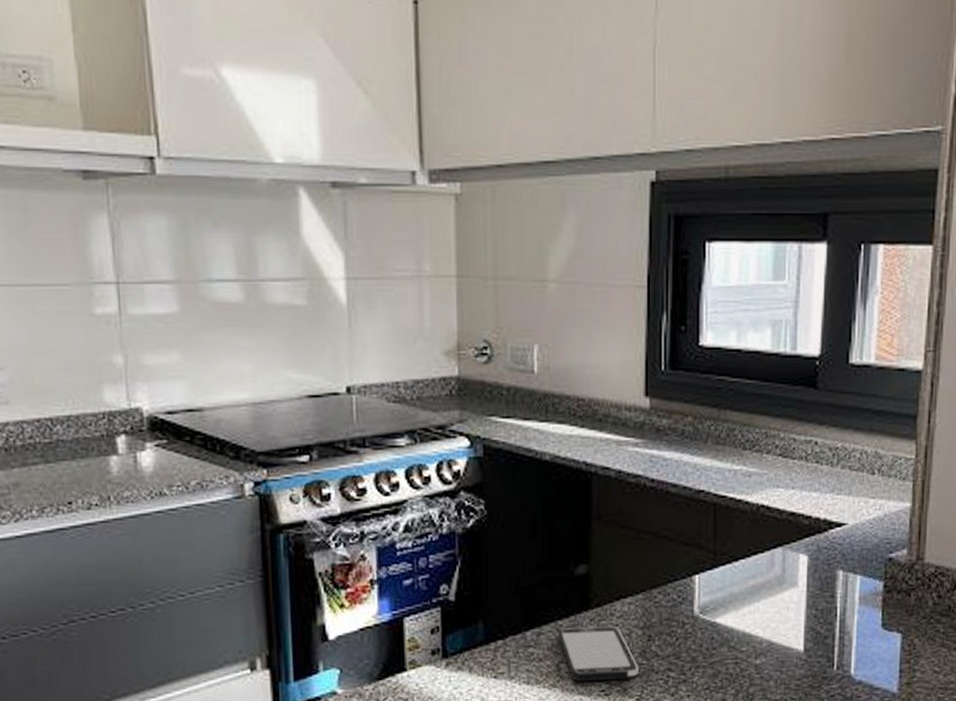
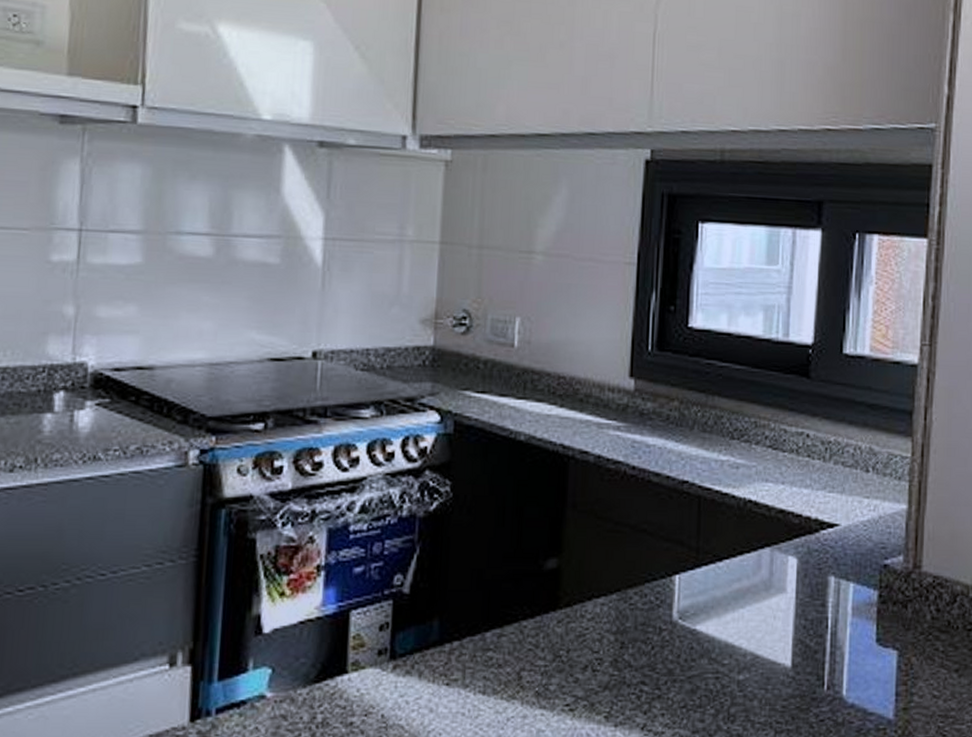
smartphone: present [559,627,640,682] -> none [522,630,610,694]

